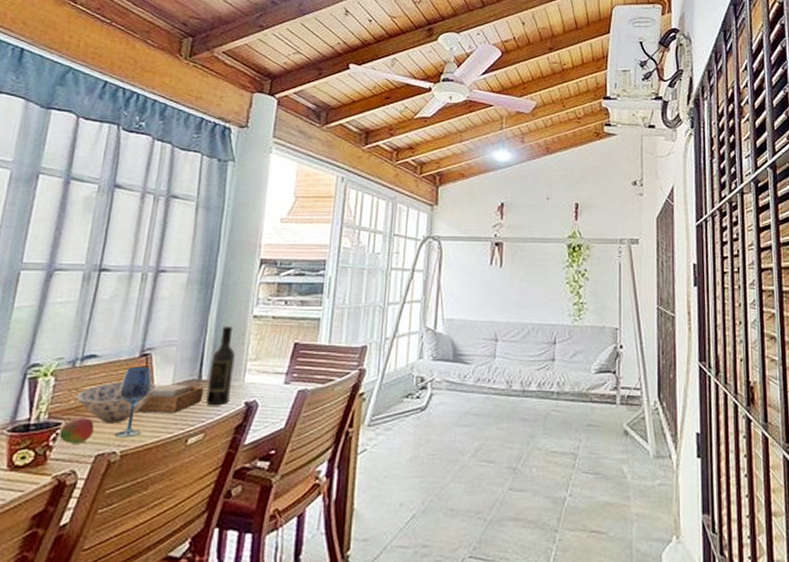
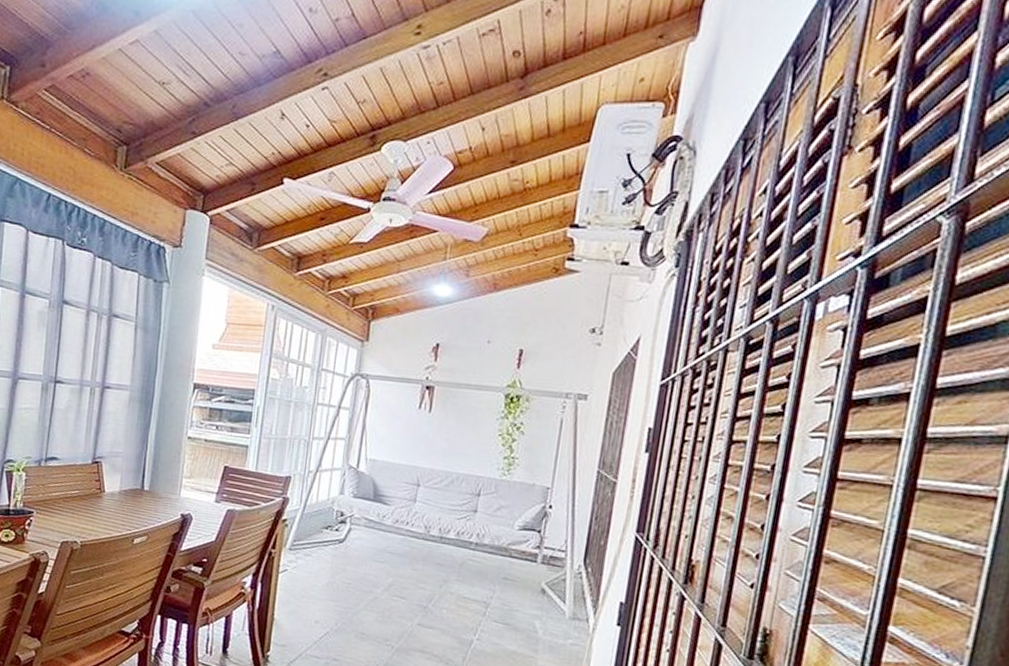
fruit: present [59,418,94,444] -> none [33,509,59,531]
bowl: present [77,382,158,424] -> none [44,482,108,518]
wineglass: present [115,367,152,438] -> none [76,471,103,532]
napkin holder: present [137,383,204,414] -> none [92,490,146,516]
wine bottle: present [206,325,235,406] -> none [148,443,172,514]

